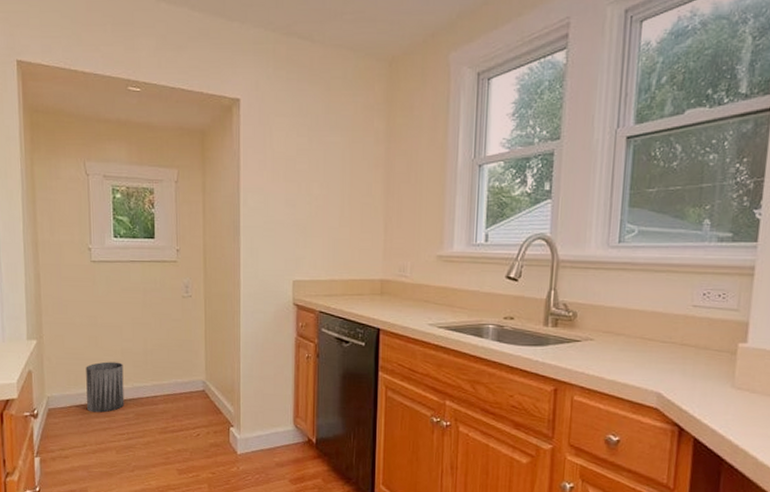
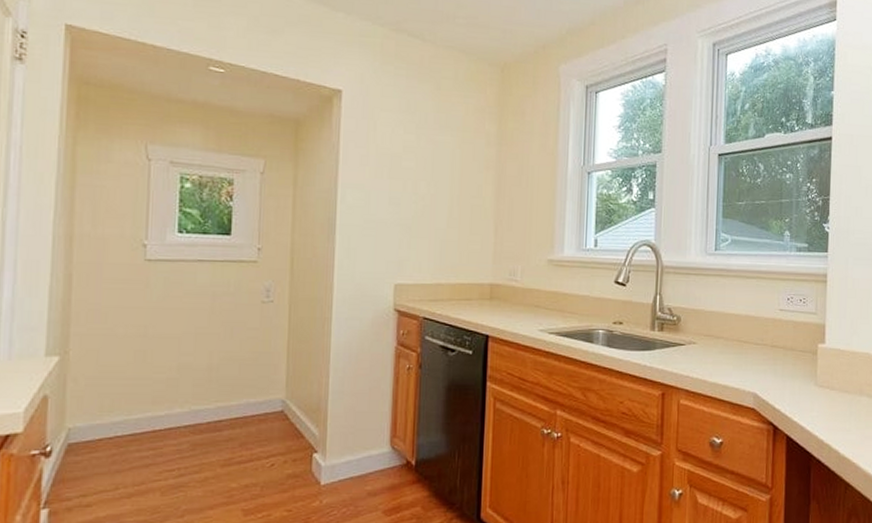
trash can: present [86,361,124,413] -> none [125,381,179,445]

